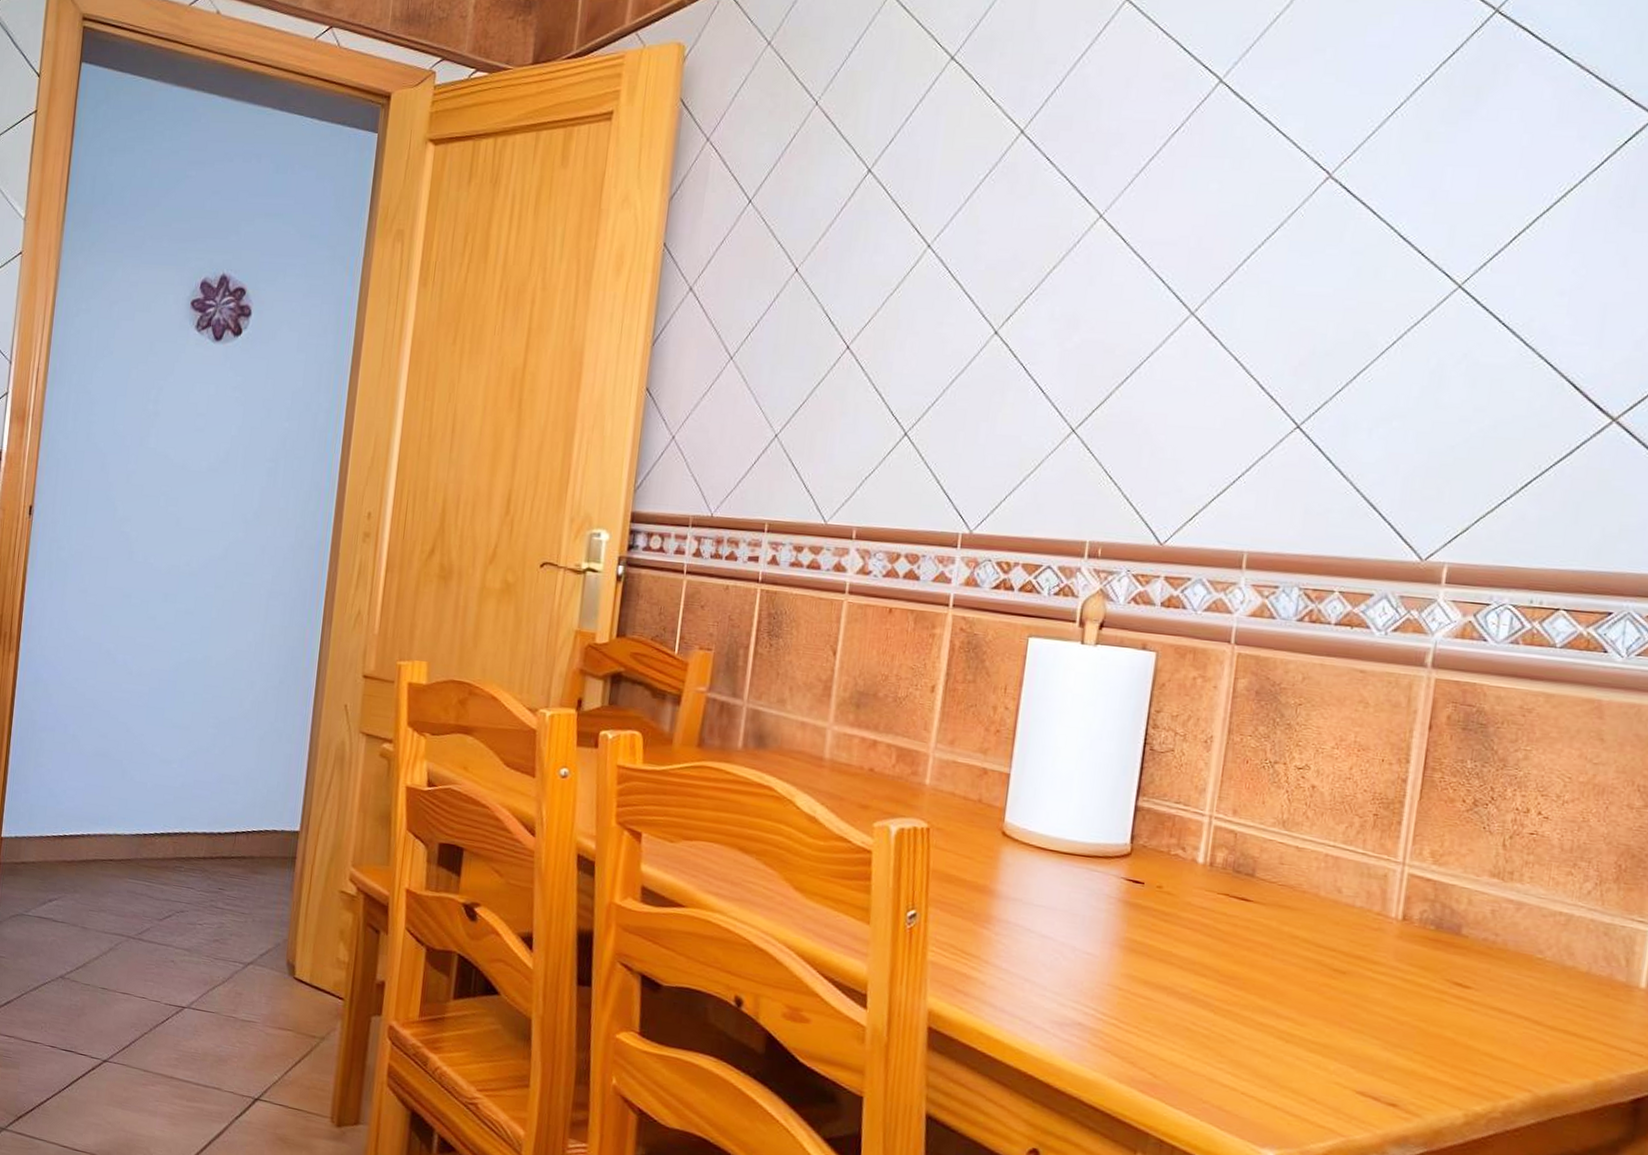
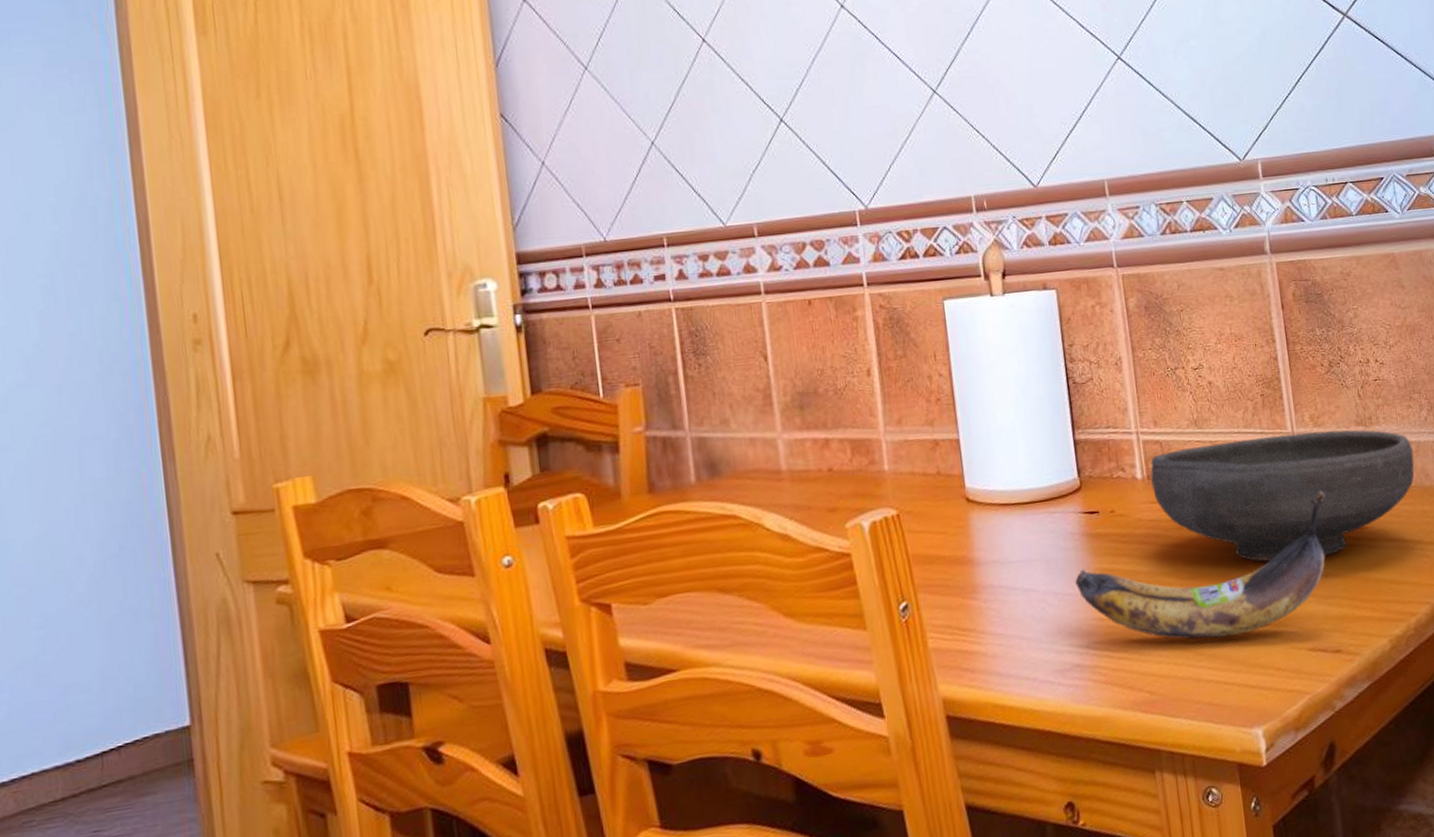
banana: none [1097,933,1426,1053] -> present [1074,491,1326,640]
bowl: none [1212,844,1560,1004] -> present [1150,430,1415,562]

